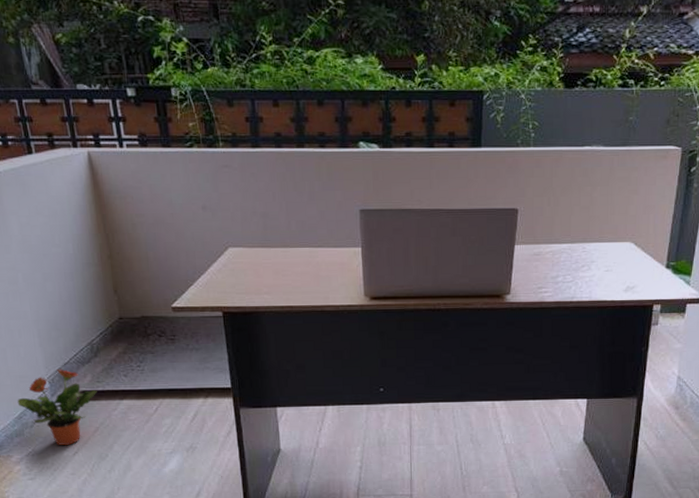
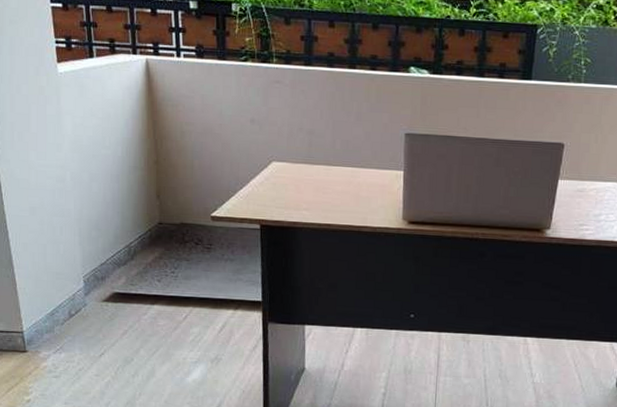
potted plant: present [17,368,97,446] -> none [51,268,130,347]

